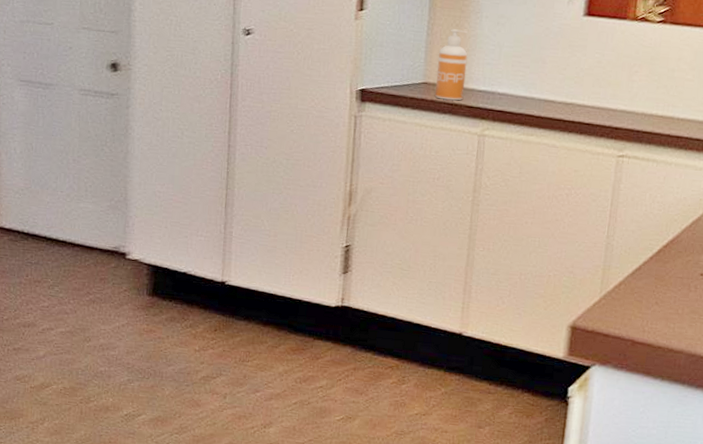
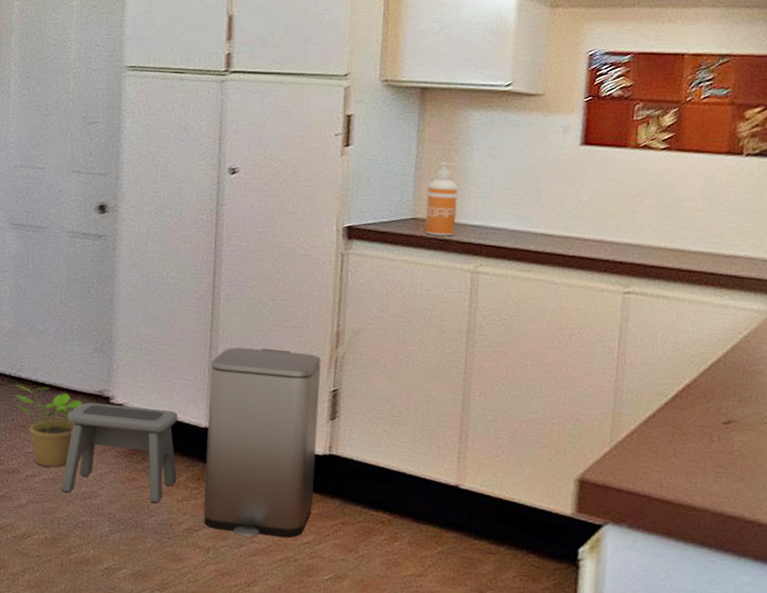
potted plant: none [27,241,98,321] -> present [13,384,82,468]
step stool: none [78,258,195,353] -> present [61,402,178,503]
pedal bin: none [220,205,335,383] -> present [203,347,321,538]

